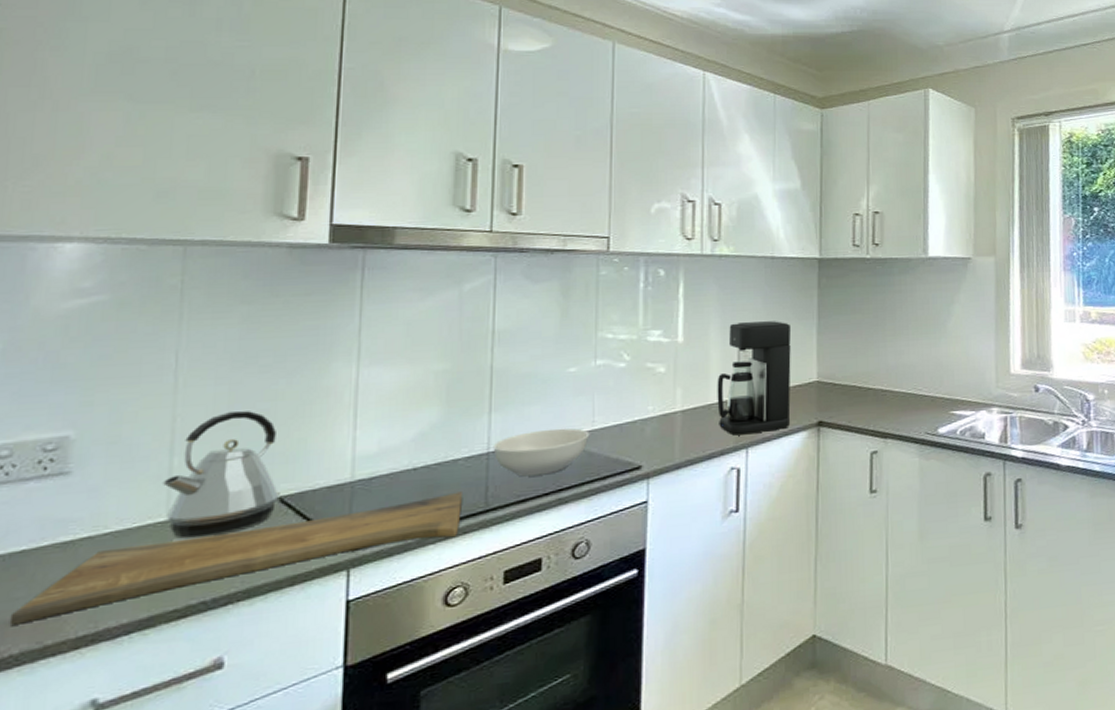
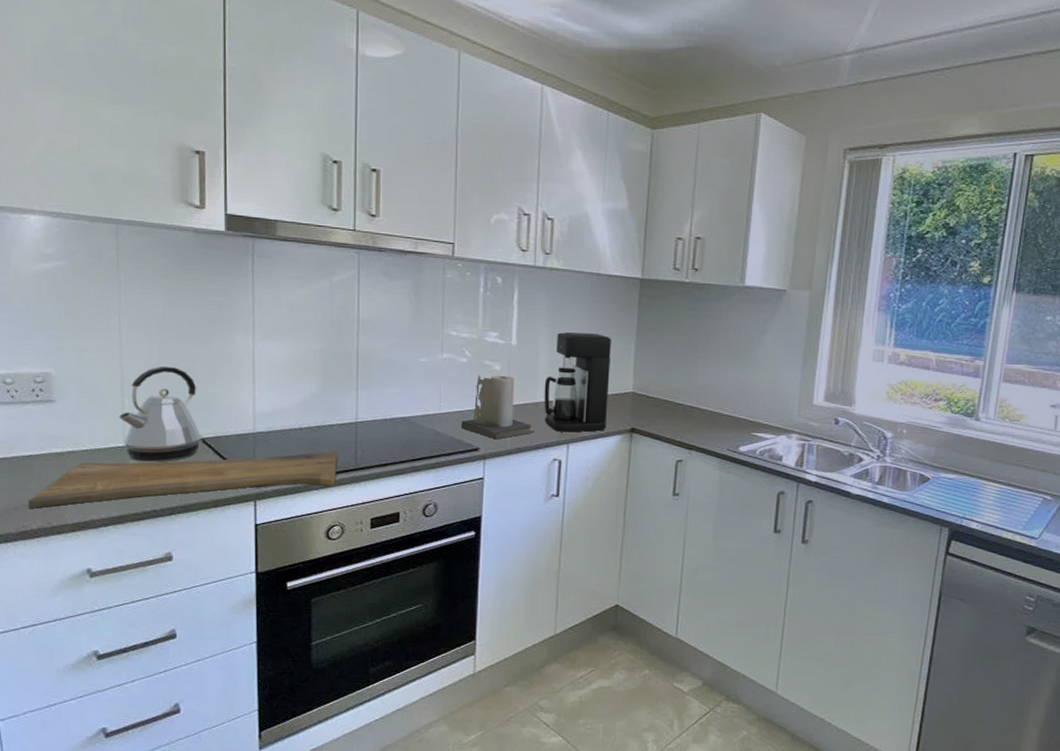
bowl: present [493,428,590,477] -> none [360,408,437,446]
paper towel roll: none [619,377,707,454] -> present [461,374,534,440]

